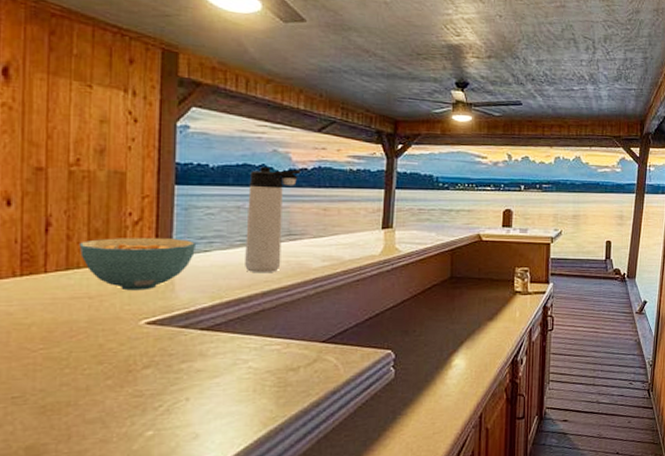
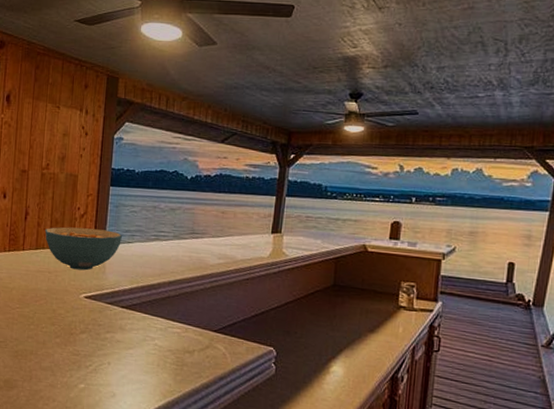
thermos bottle: present [245,167,302,272] -> none [157,173,206,265]

